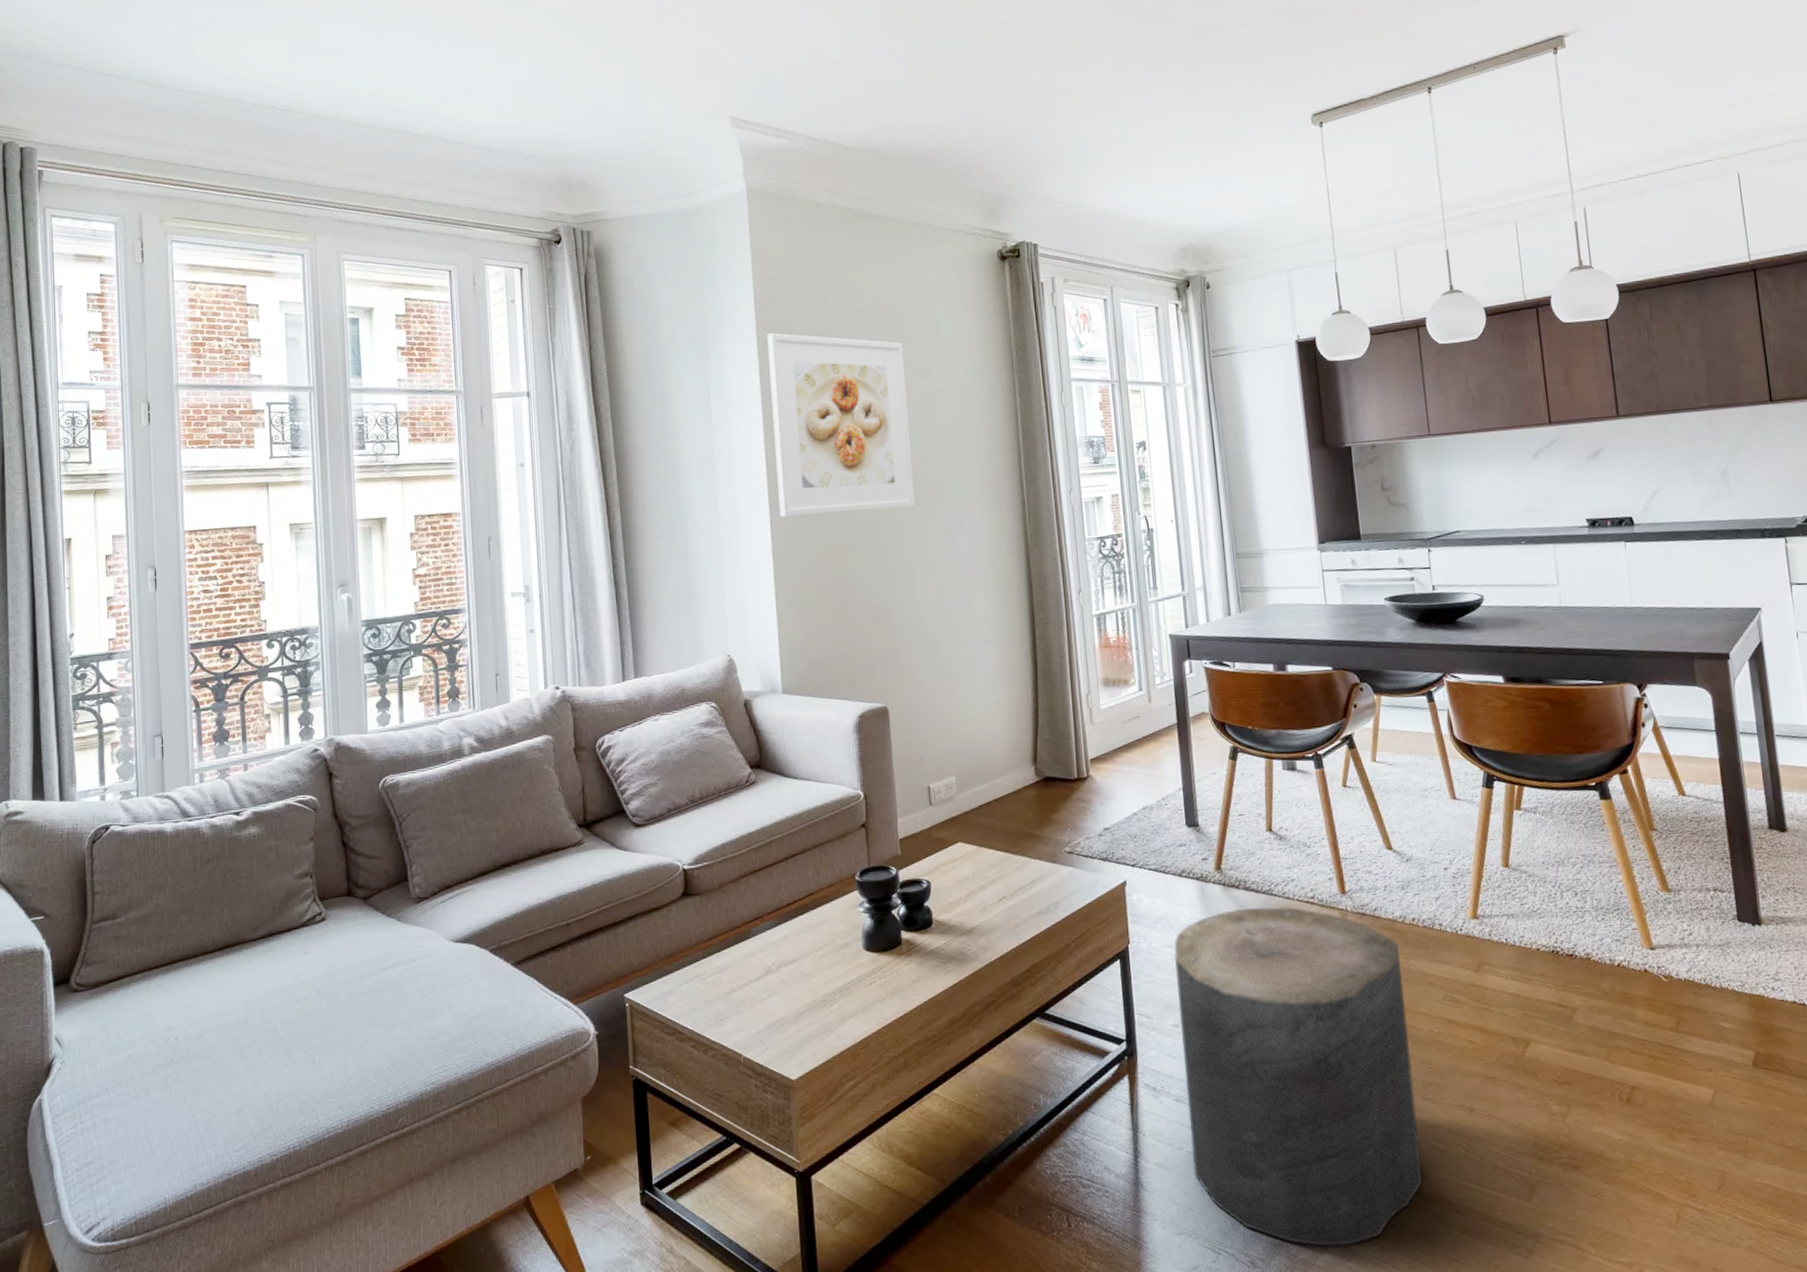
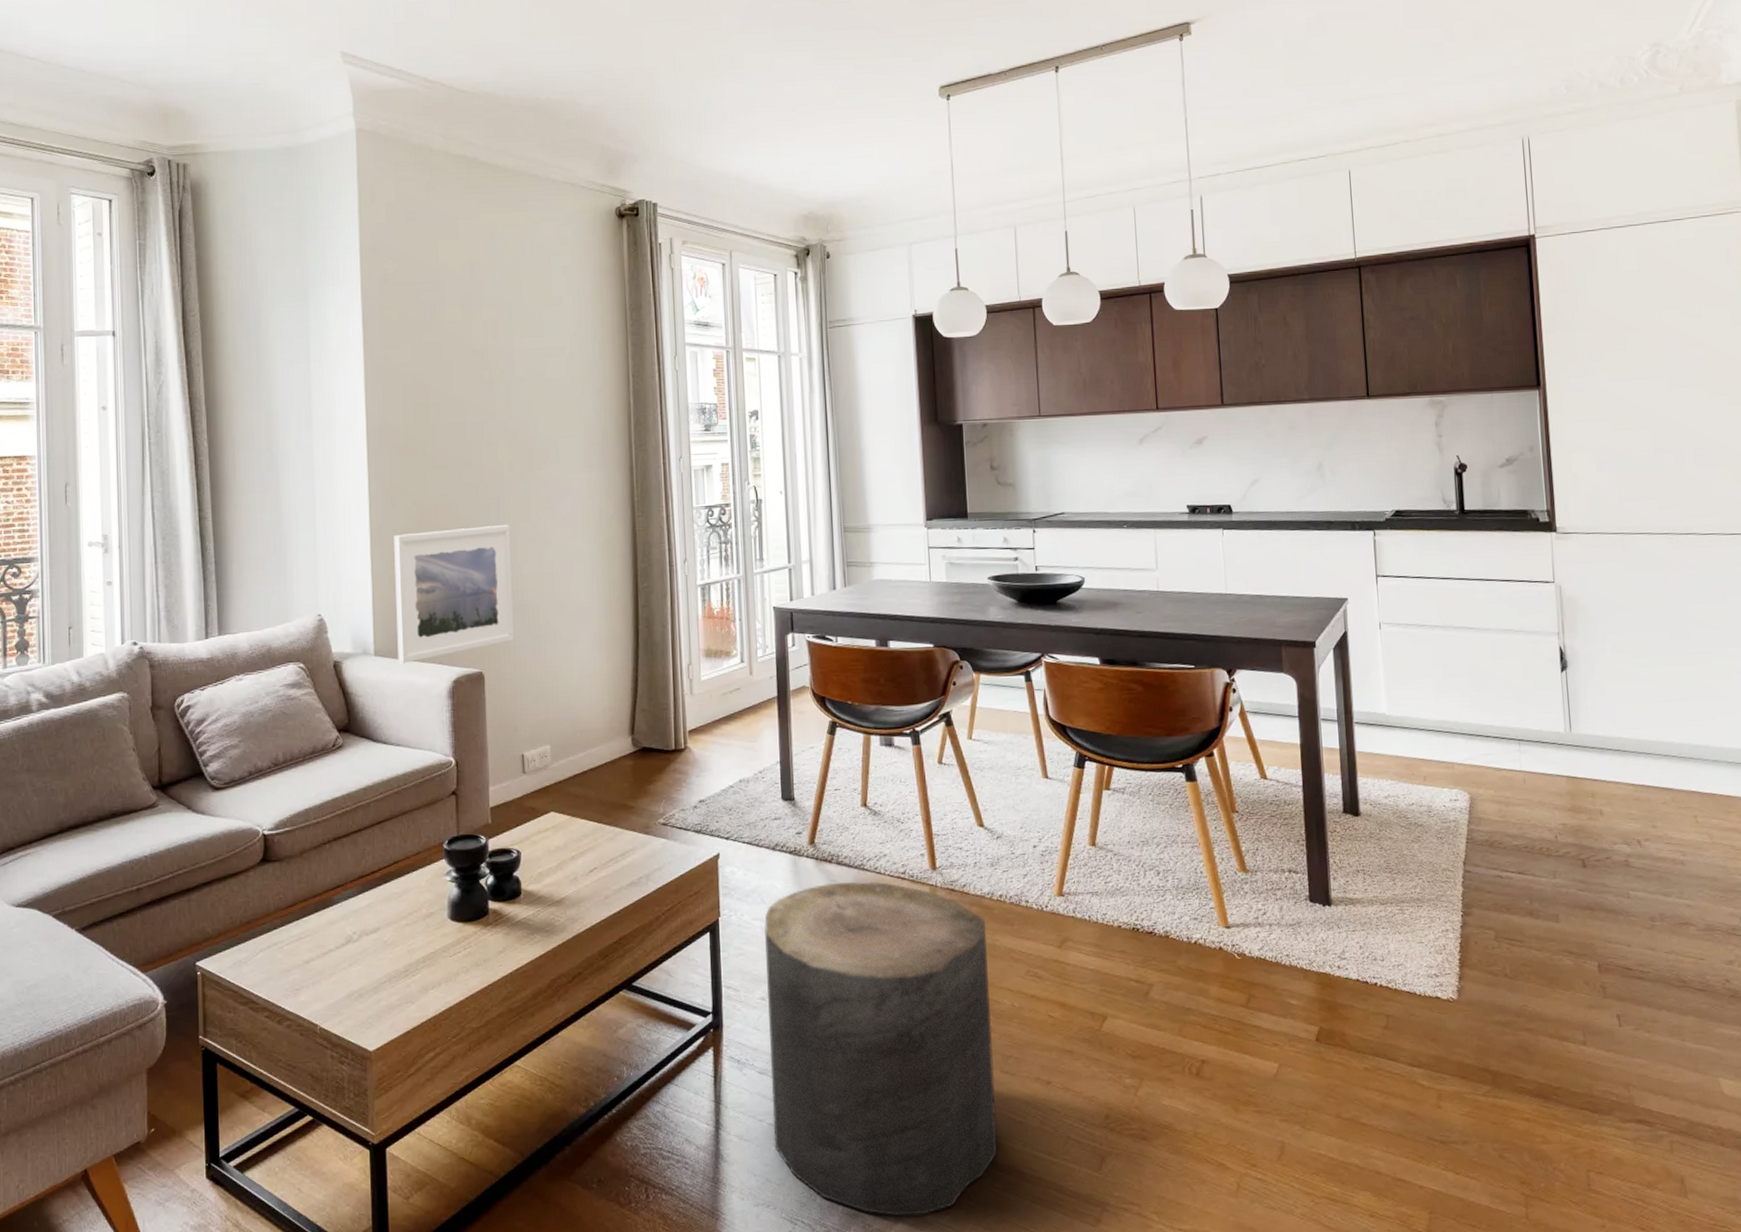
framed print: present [767,332,916,517] -> none [372,281,521,473]
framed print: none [797,562,917,701] -> present [394,524,515,664]

